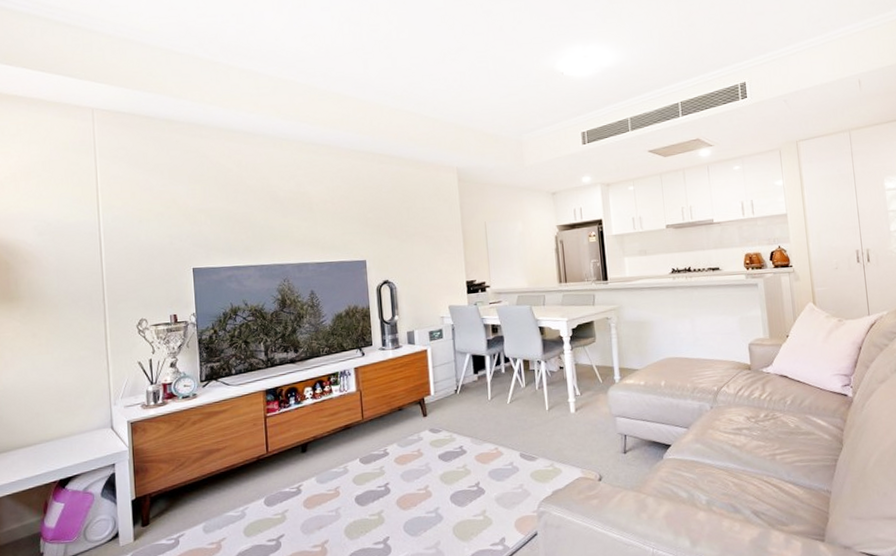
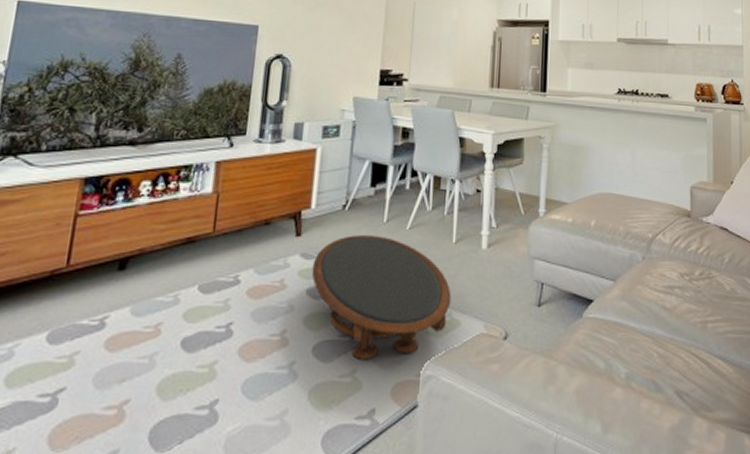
coffee table: none [439,410,552,504] -> present [311,235,452,361]

